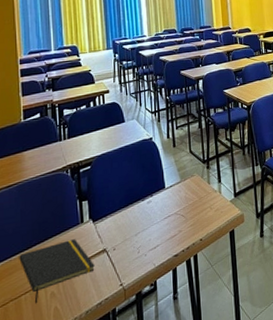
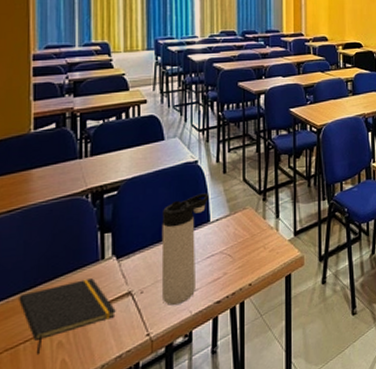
thermos bottle: none [126,164,163,260] -> present [161,193,209,305]

